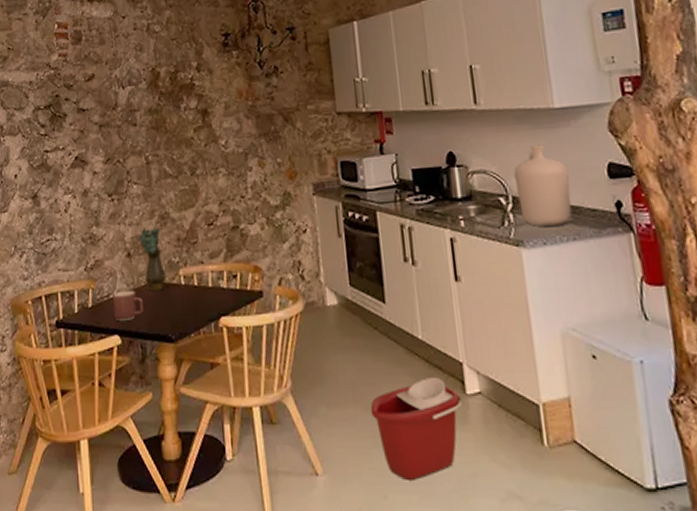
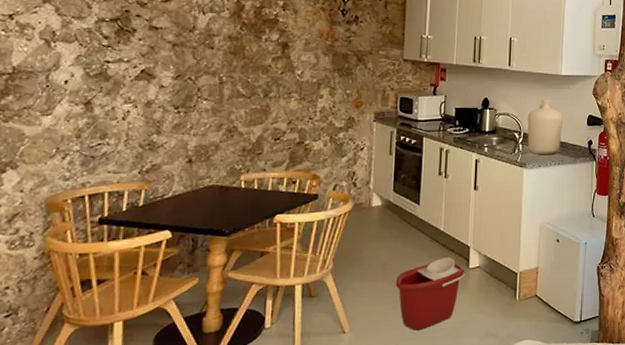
mug: present [113,290,144,322] -> none [166,192,201,219]
vase: present [138,226,167,291] -> none [201,137,227,193]

